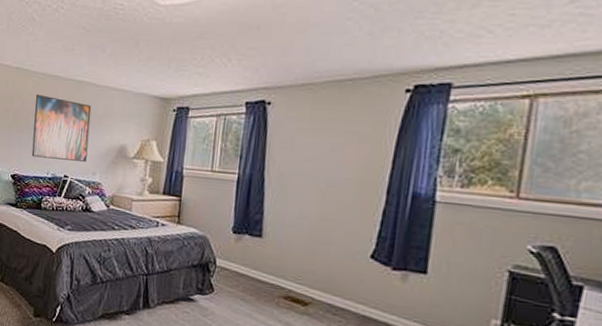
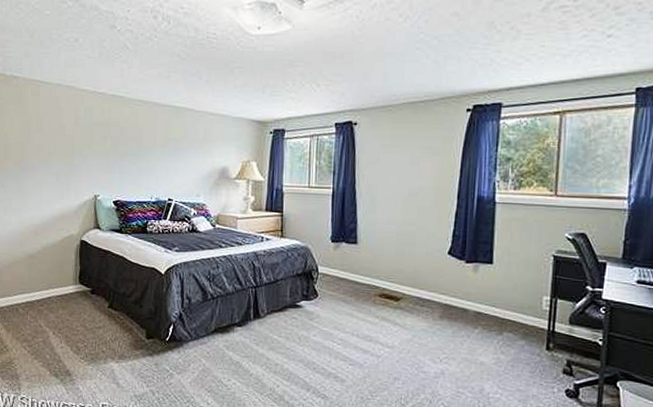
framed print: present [31,94,92,162] -> none [133,121,192,185]

